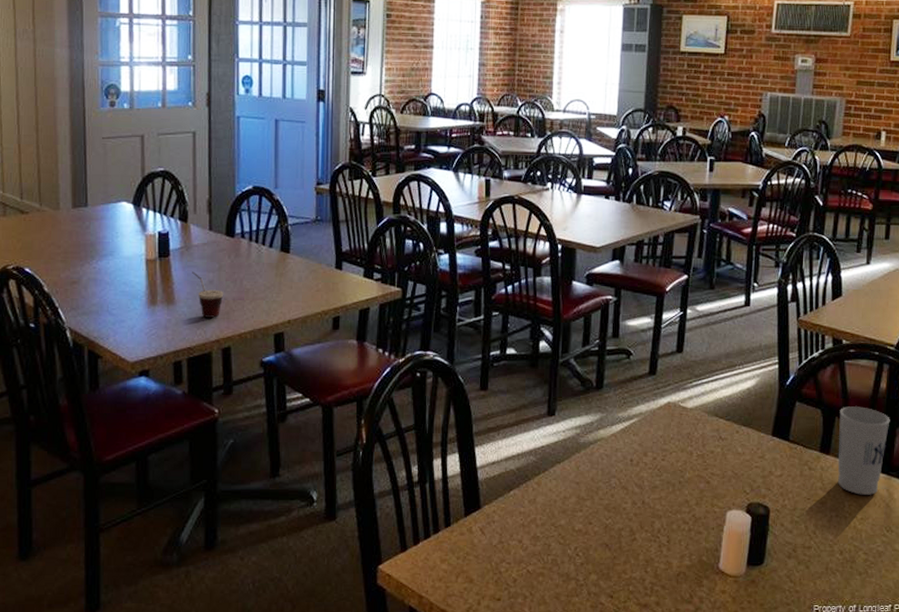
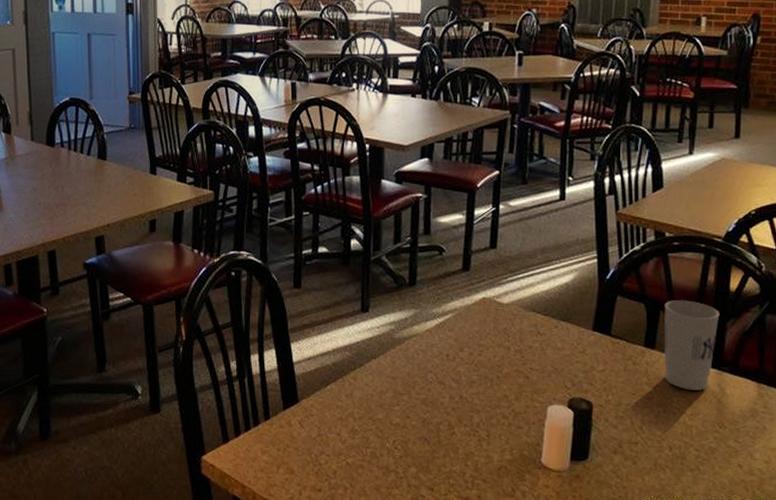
cup: present [192,271,224,318] -> none [17,180,47,223]

